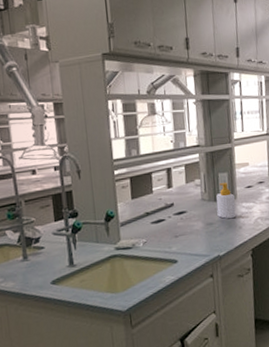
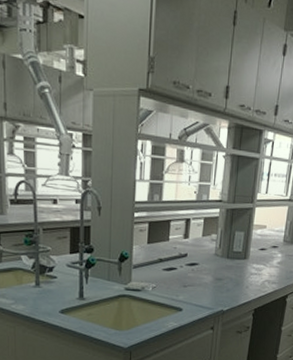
soap bottle: present [216,182,236,219] -> none [227,241,248,278]

